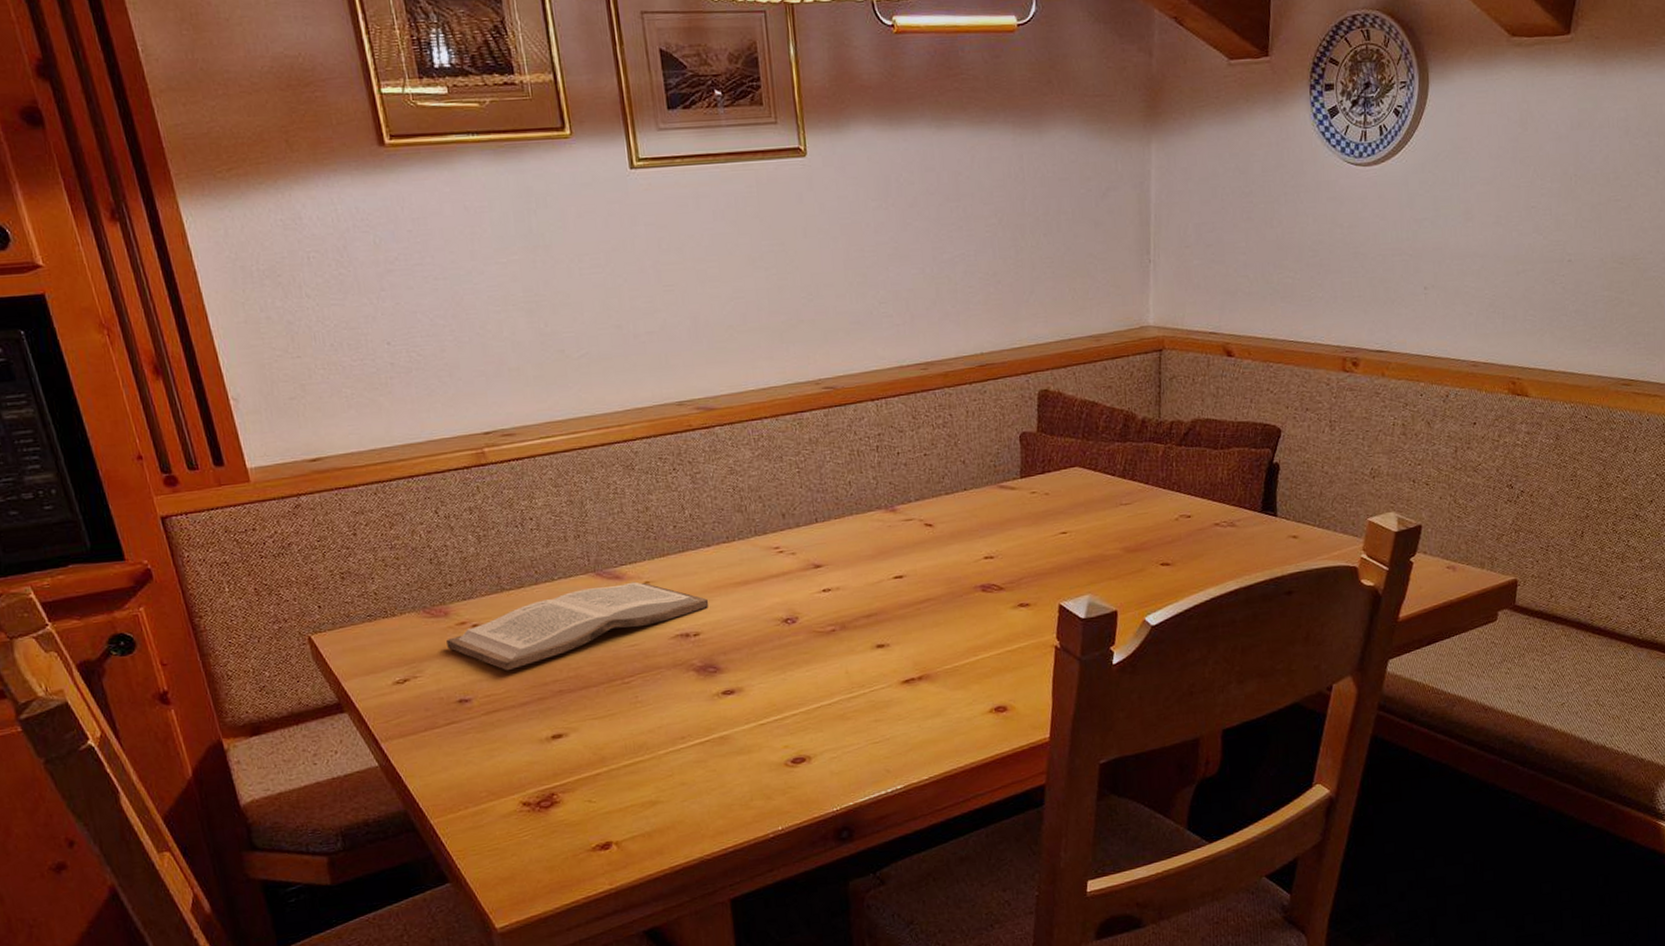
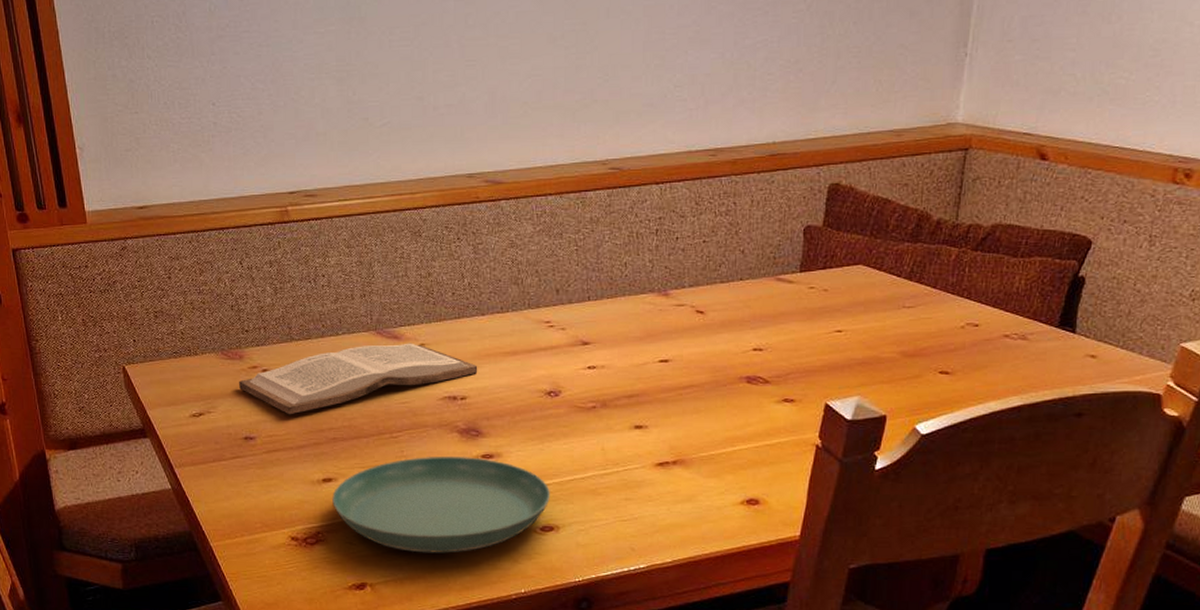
saucer: none [564,694,798,803] -> present [332,456,550,553]

